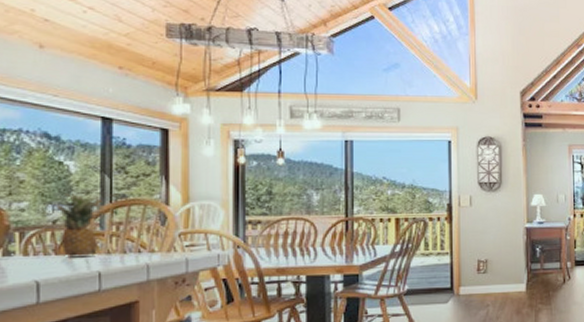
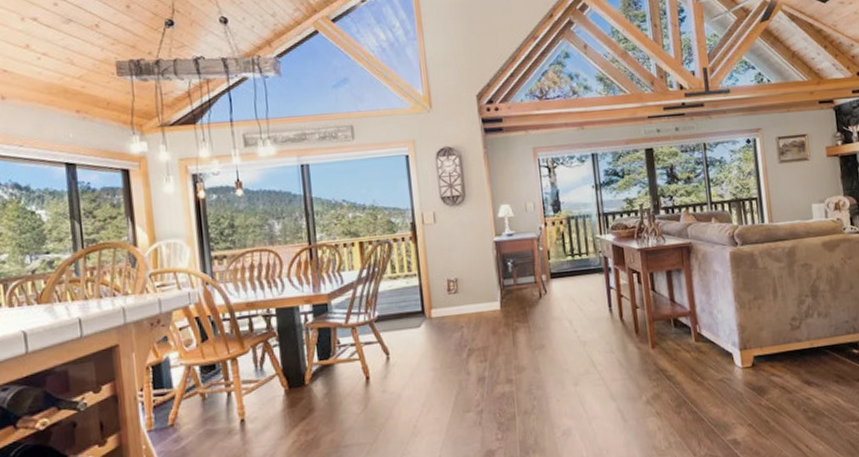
fruit: present [56,194,105,256] -> none [33,242,78,305]

